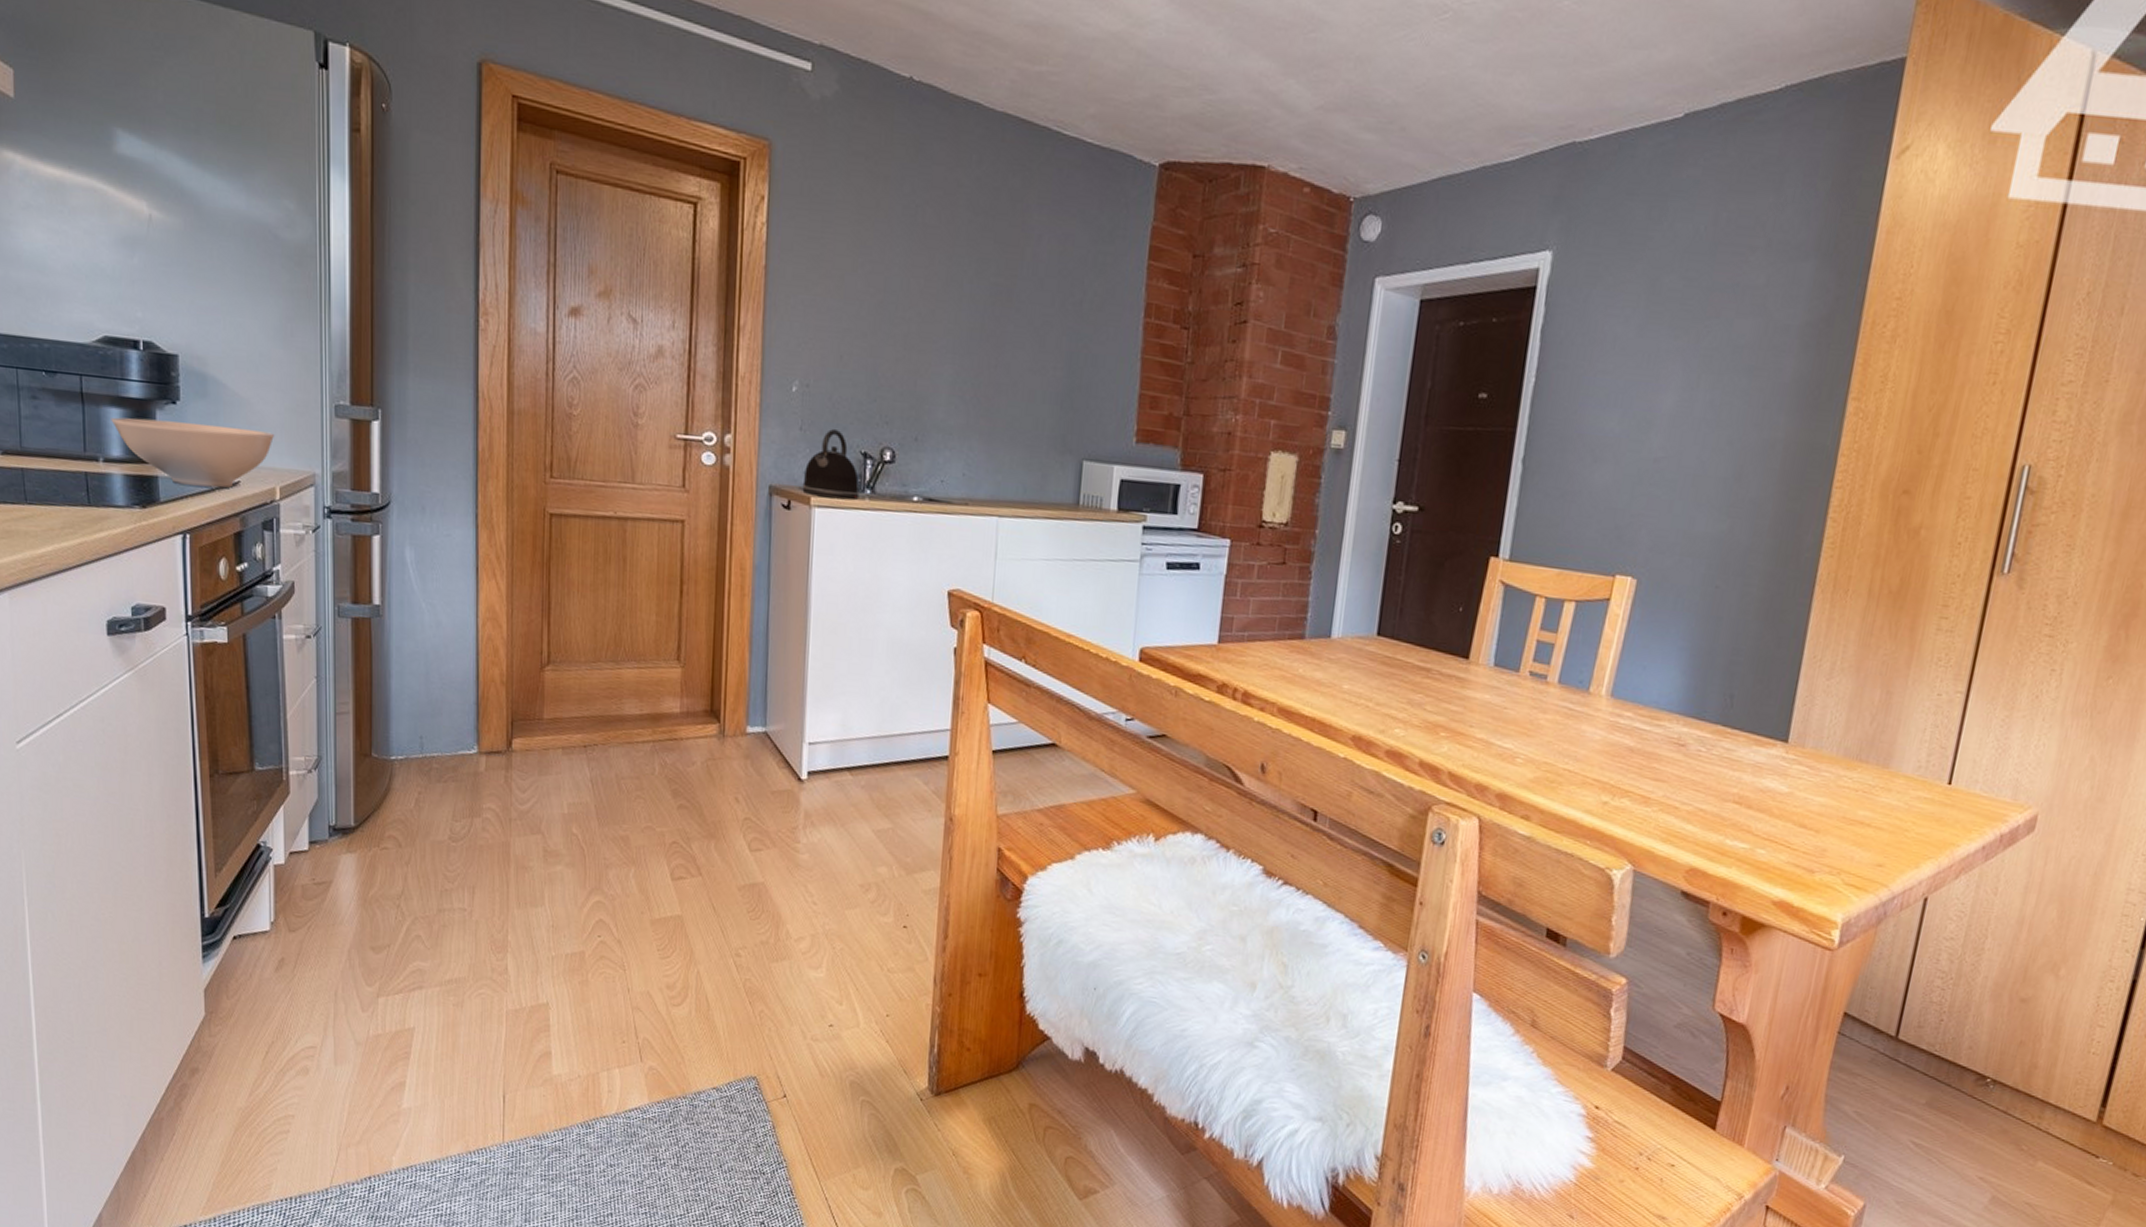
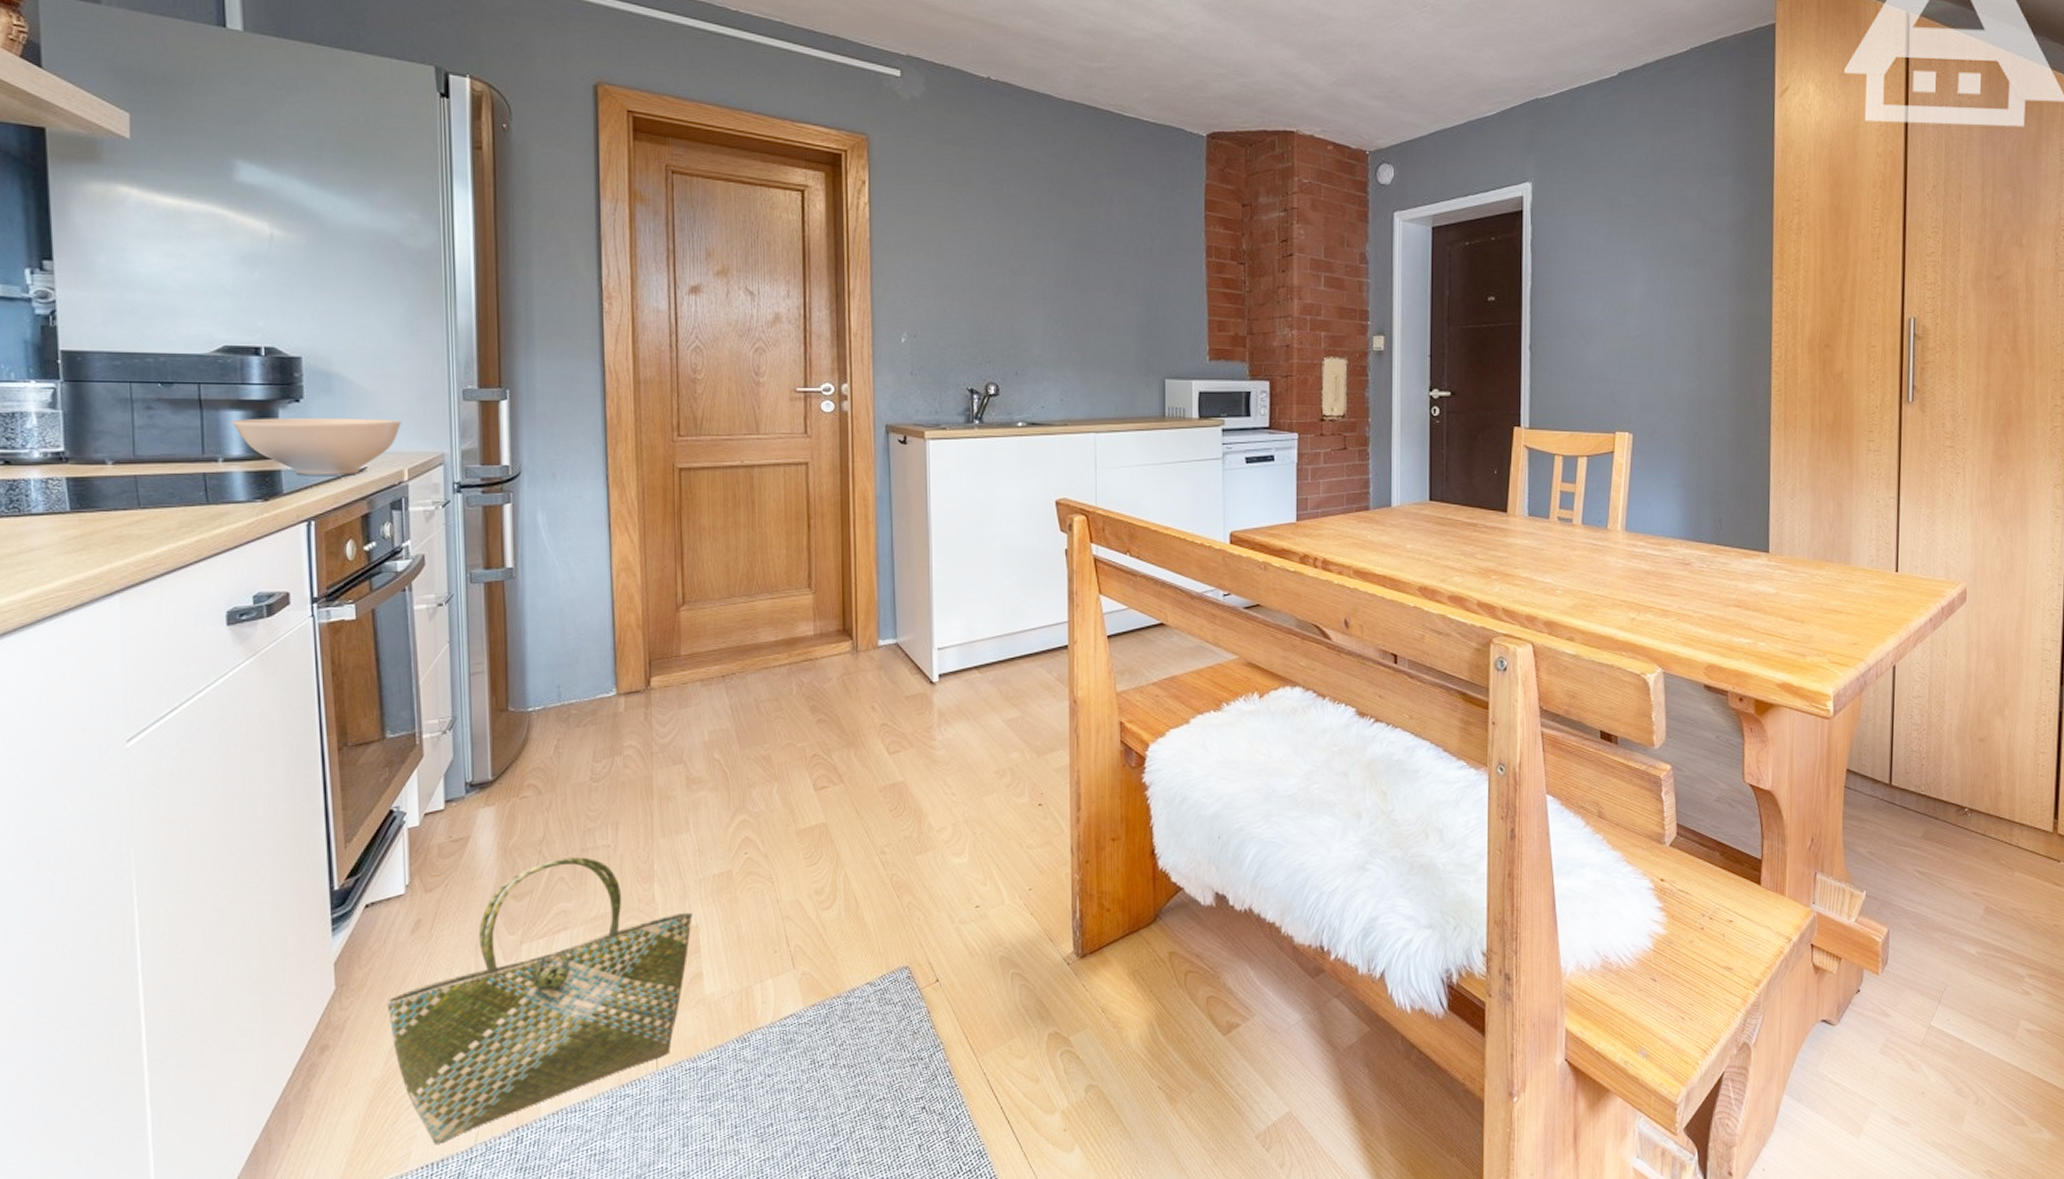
shopping bag: none [251,916,544,1181] -> present [386,857,692,1145]
kettle: present [802,429,860,501] -> none [916,372,969,431]

